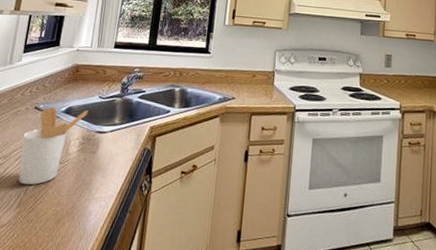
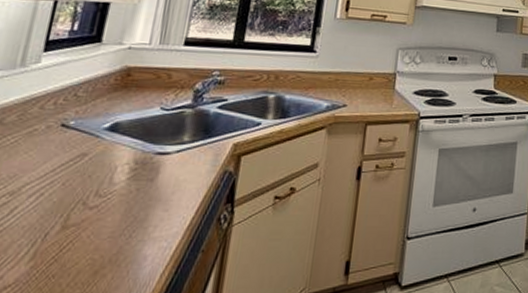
utensil holder: present [18,106,89,185] -> none [33,123,145,229]

